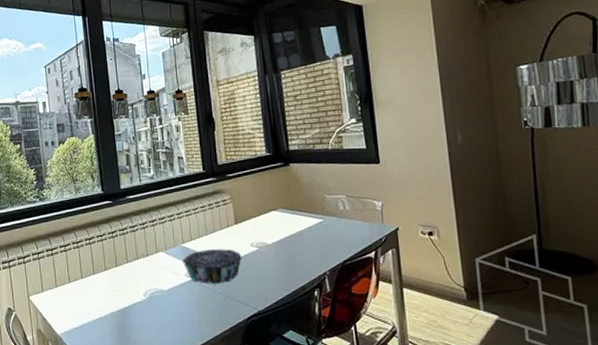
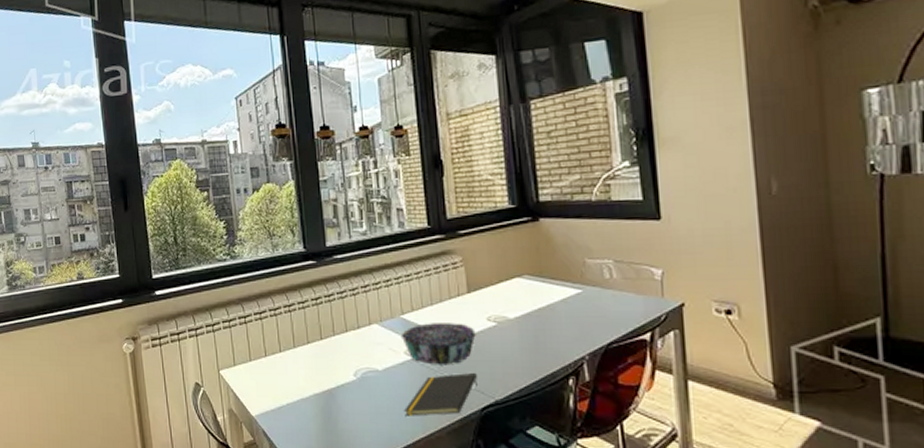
notepad: none [184,290,244,328] -> present [403,373,477,416]

